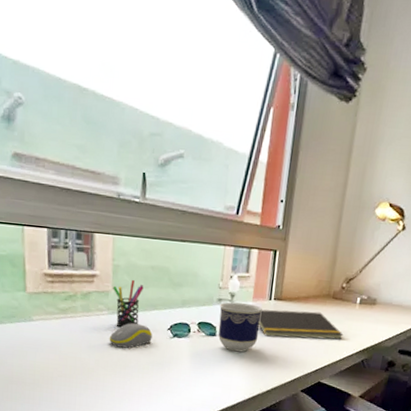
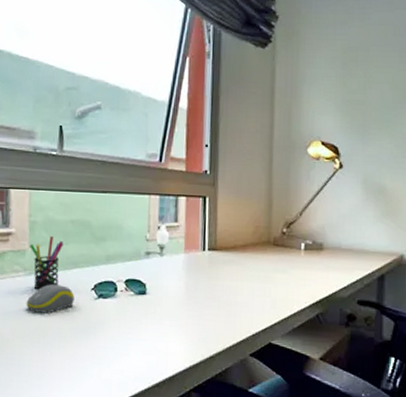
cup: present [218,302,262,352] -> none [148,255,196,312]
notepad: present [258,309,344,340] -> none [192,261,291,293]

